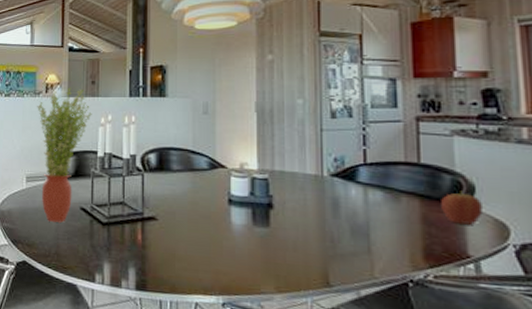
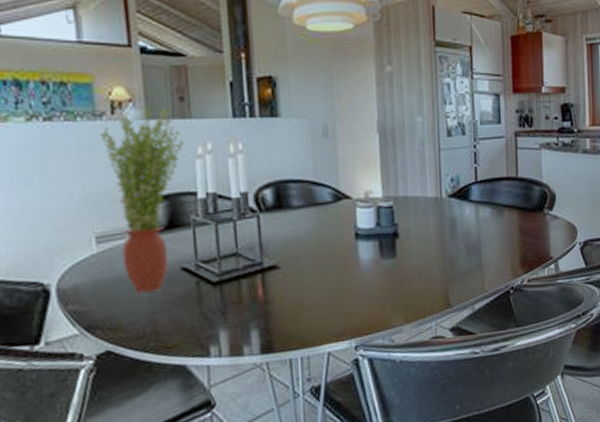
fruit: present [441,191,483,225] -> none [533,200,560,231]

